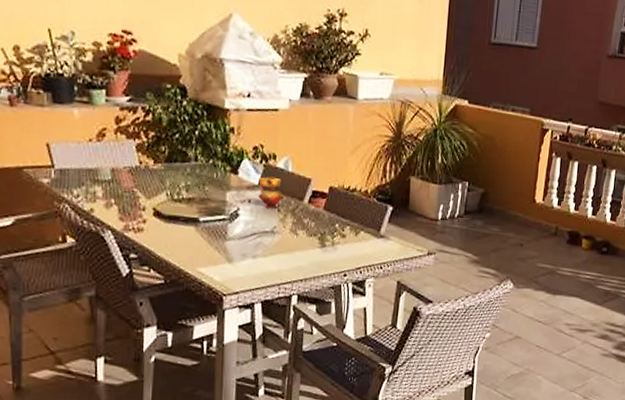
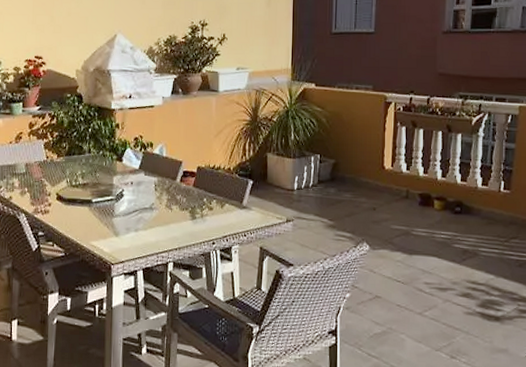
teapot: present [258,176,284,210] -> none [138,161,160,189]

